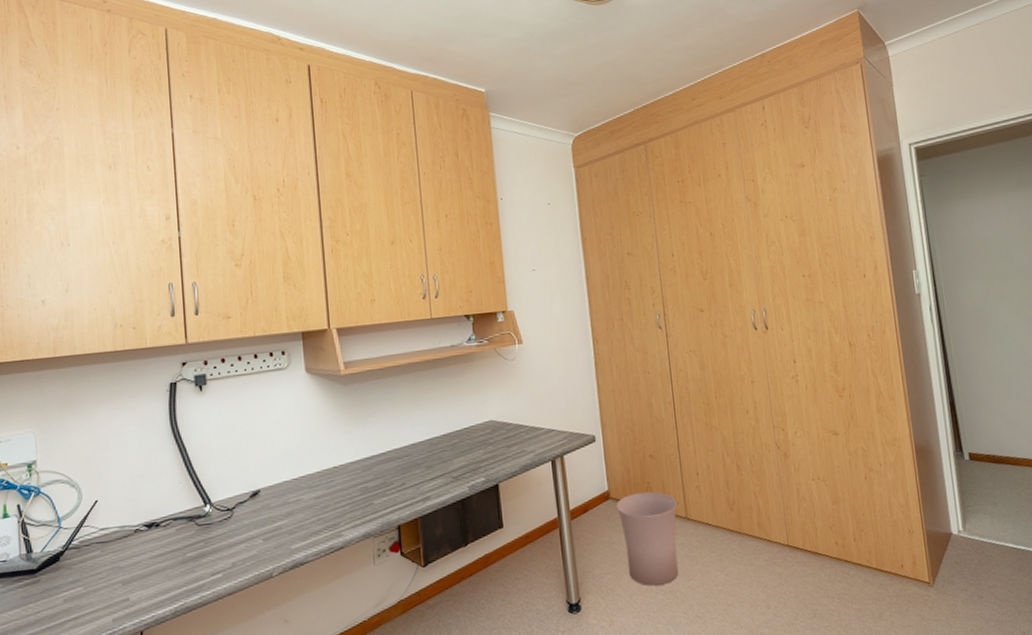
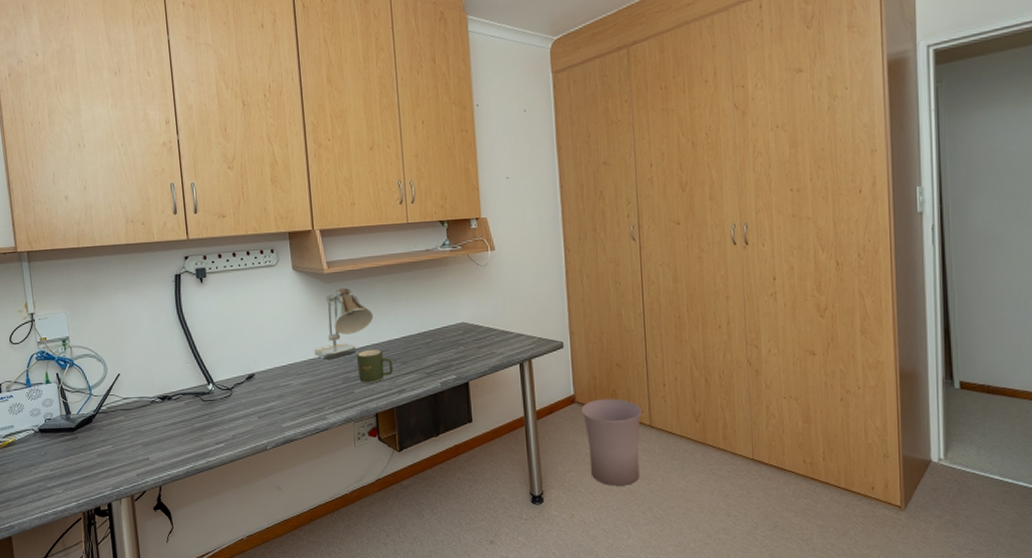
desk lamp: none [329,389,395,469] -> present [314,287,374,359]
mug: none [376,454,417,493] -> present [356,349,394,383]

